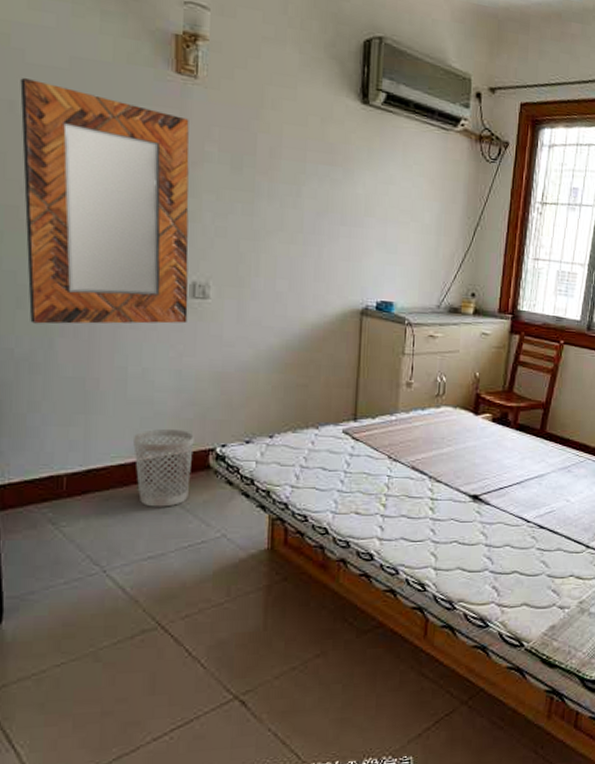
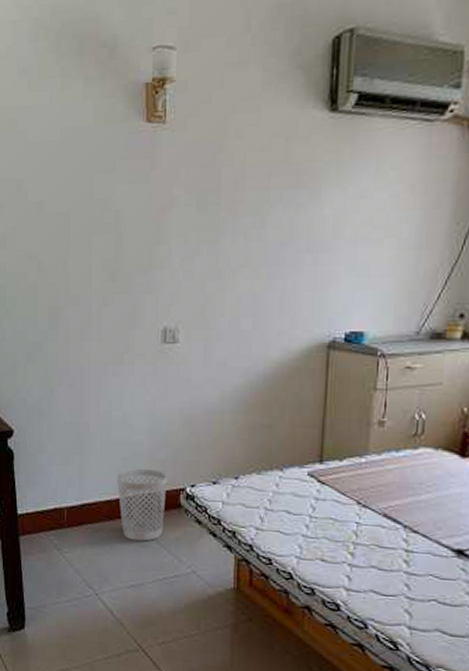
home mirror: present [20,78,190,324] -> none [25,156,161,376]

